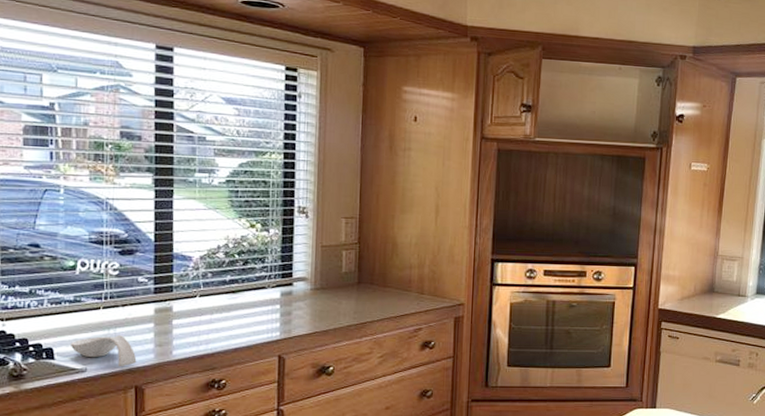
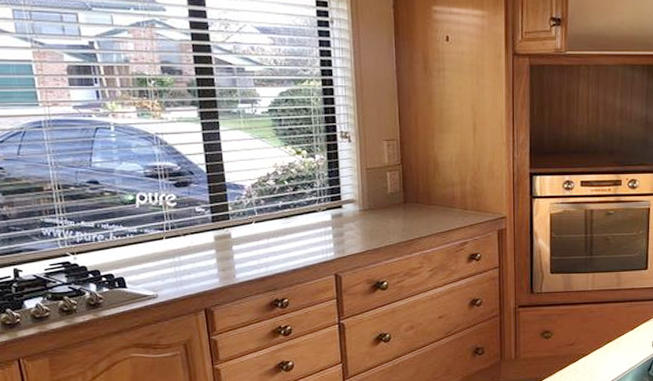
spoon rest: present [70,335,137,367] -> none [139,262,204,292]

